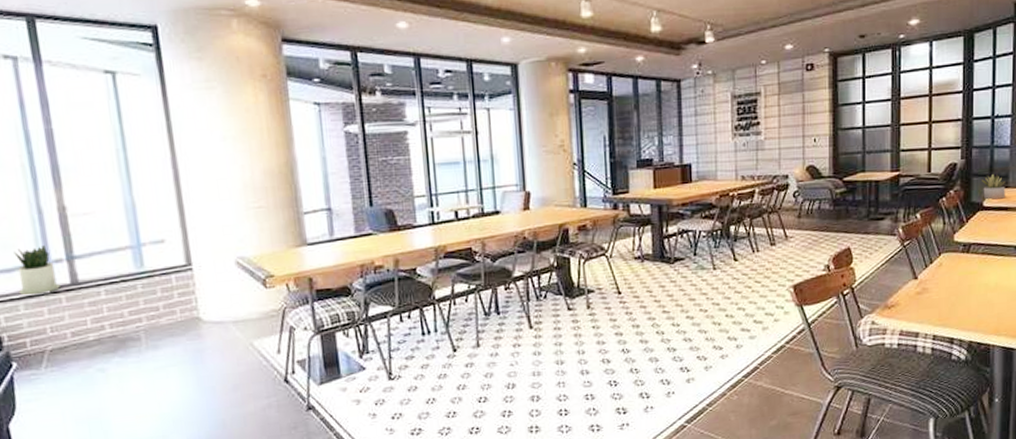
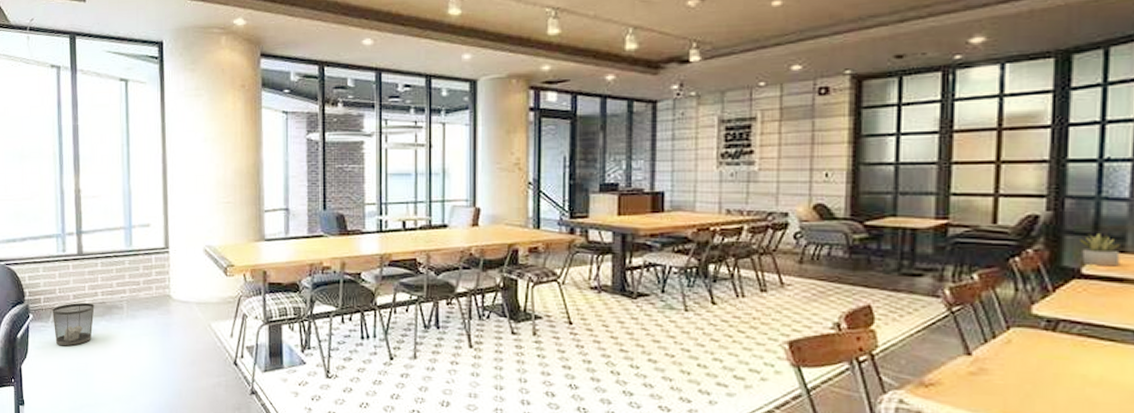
planter: present [14,245,60,296] -> none [40,220,70,261]
waste bin: none [43,339,103,394] -> present [52,303,95,347]

